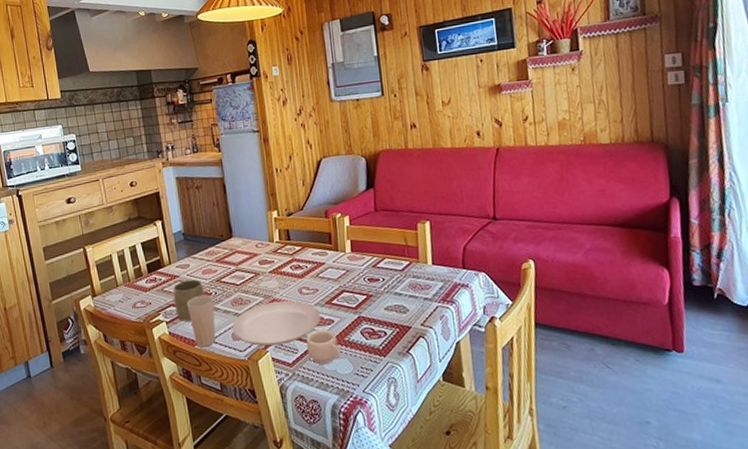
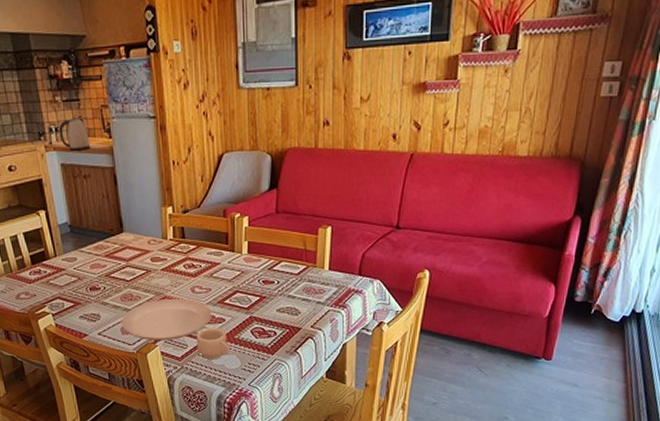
mug: present [173,279,204,321] -> none [59,273,92,314]
kettle: none [175,136,203,165] -> present [59,117,91,151]
cup: present [187,294,216,347] -> none [74,289,104,340]

